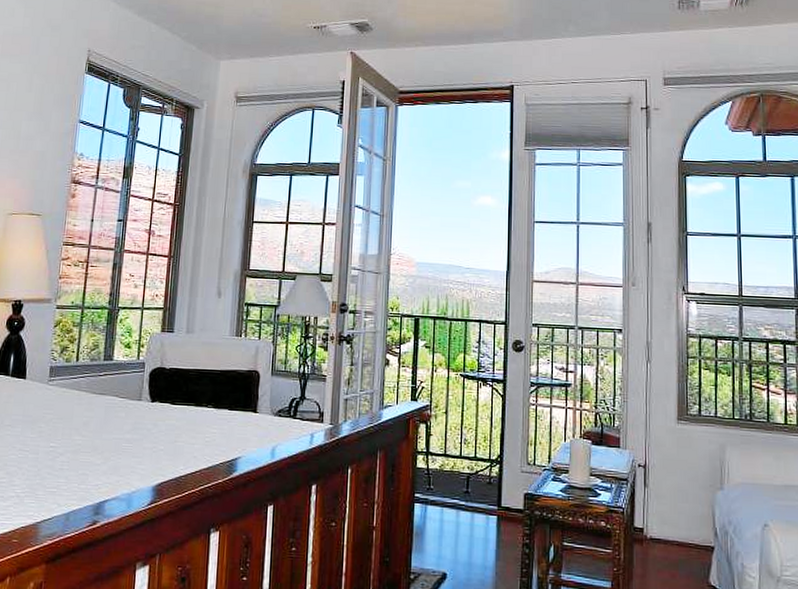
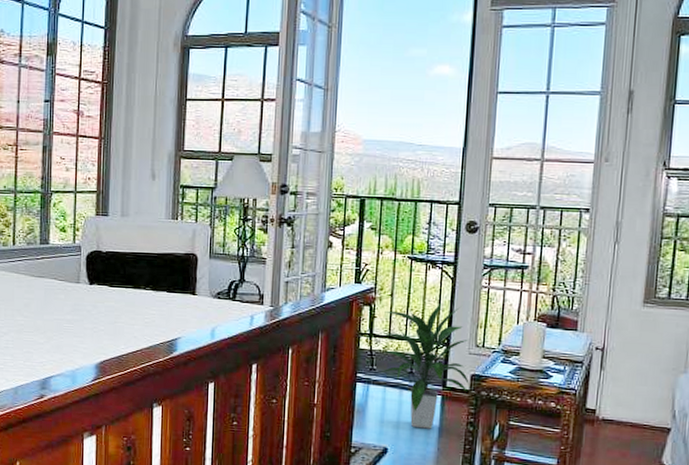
indoor plant: none [437,420,523,552] -> present [380,302,469,429]

